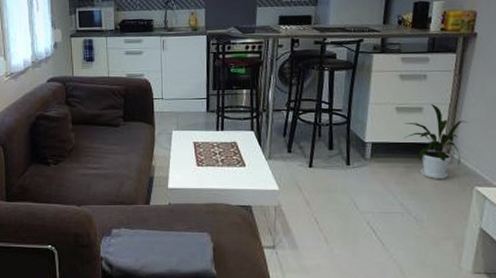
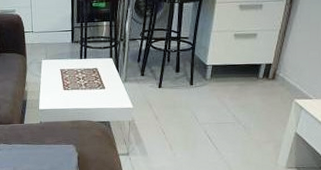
house plant: present [404,104,467,180] -> none [239,30,293,95]

